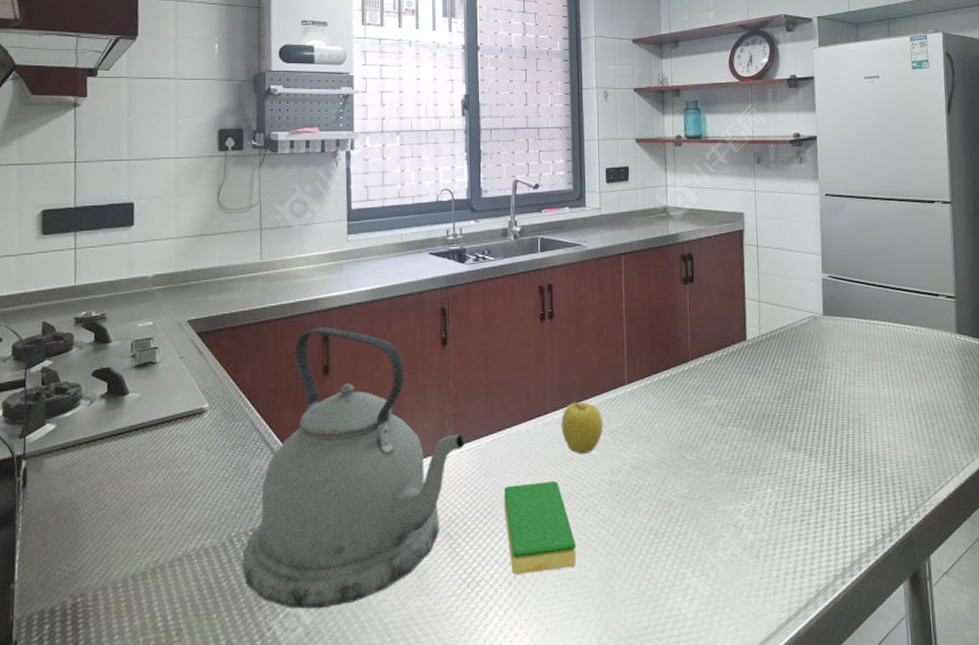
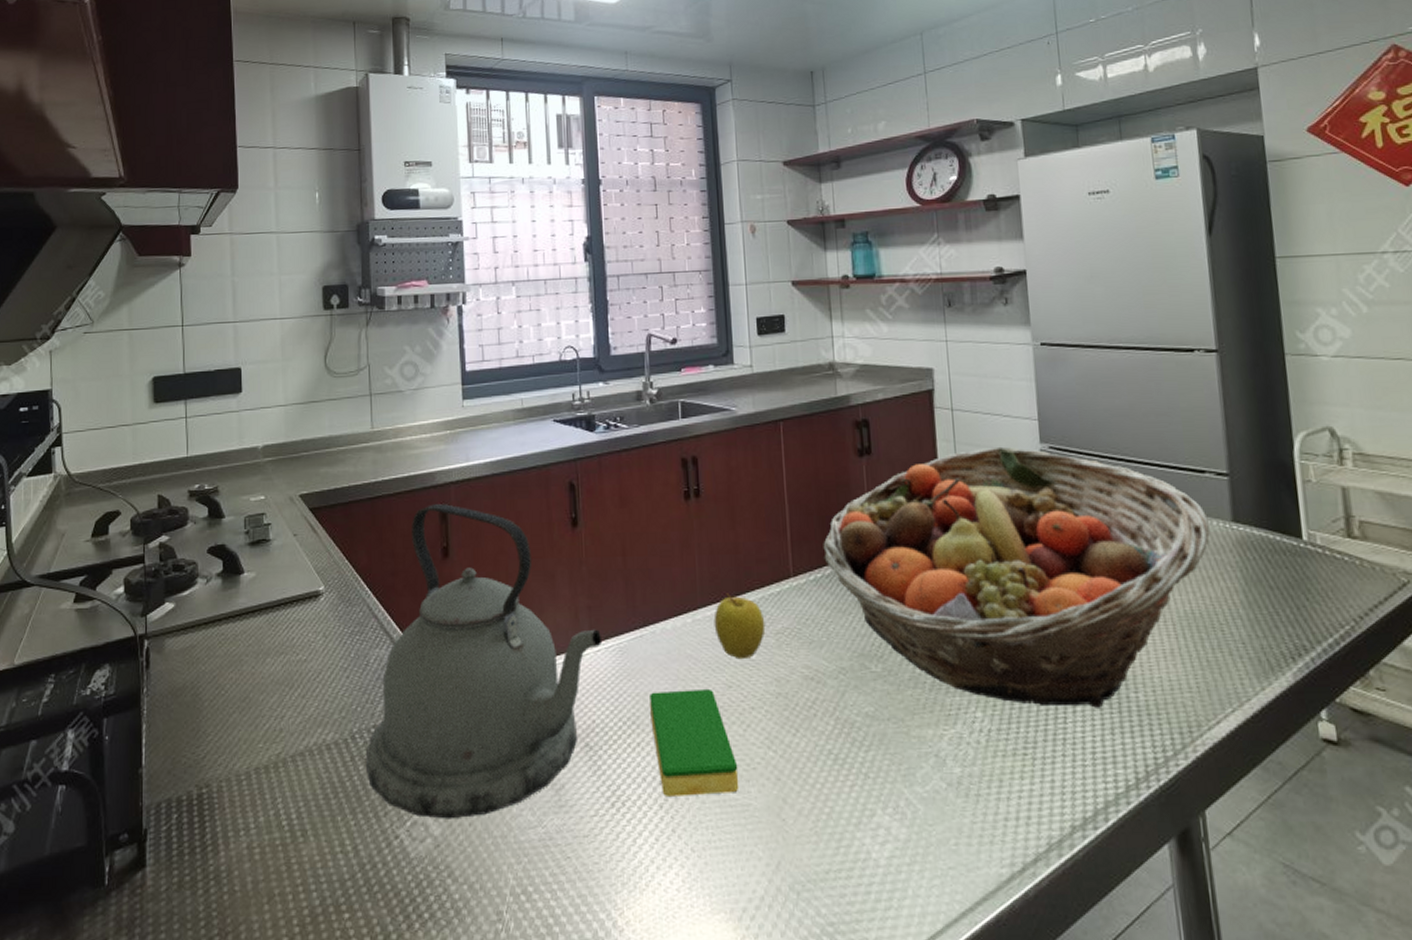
fruit basket: none [652,276,941,481] -> present [823,446,1210,708]

